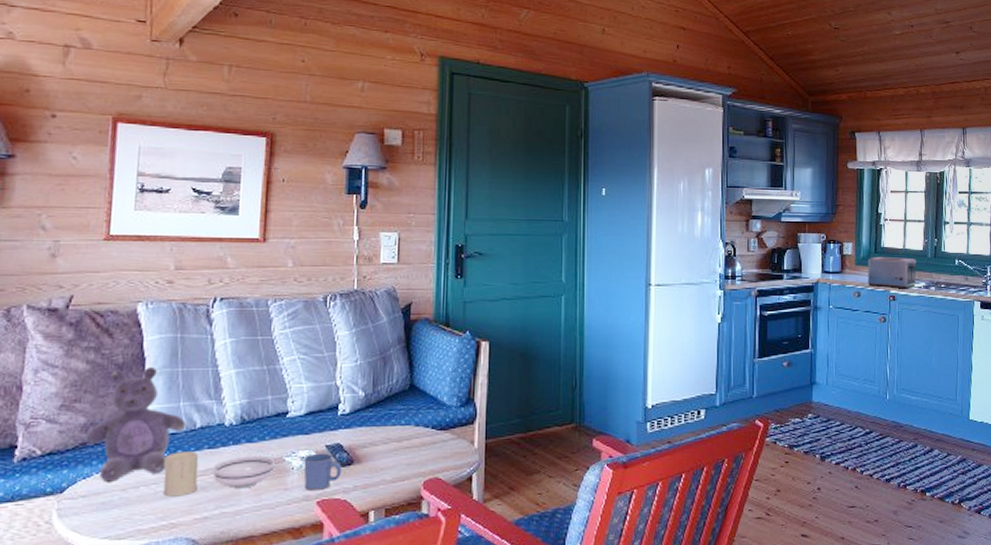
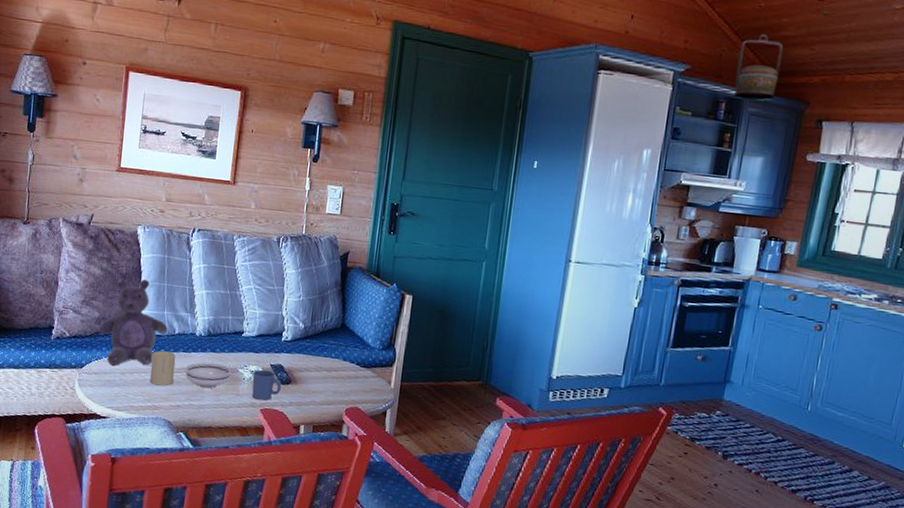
decorative basket: none [776,59,813,117] -> present [734,34,784,100]
toaster: present [867,256,917,289] -> none [807,259,872,300]

